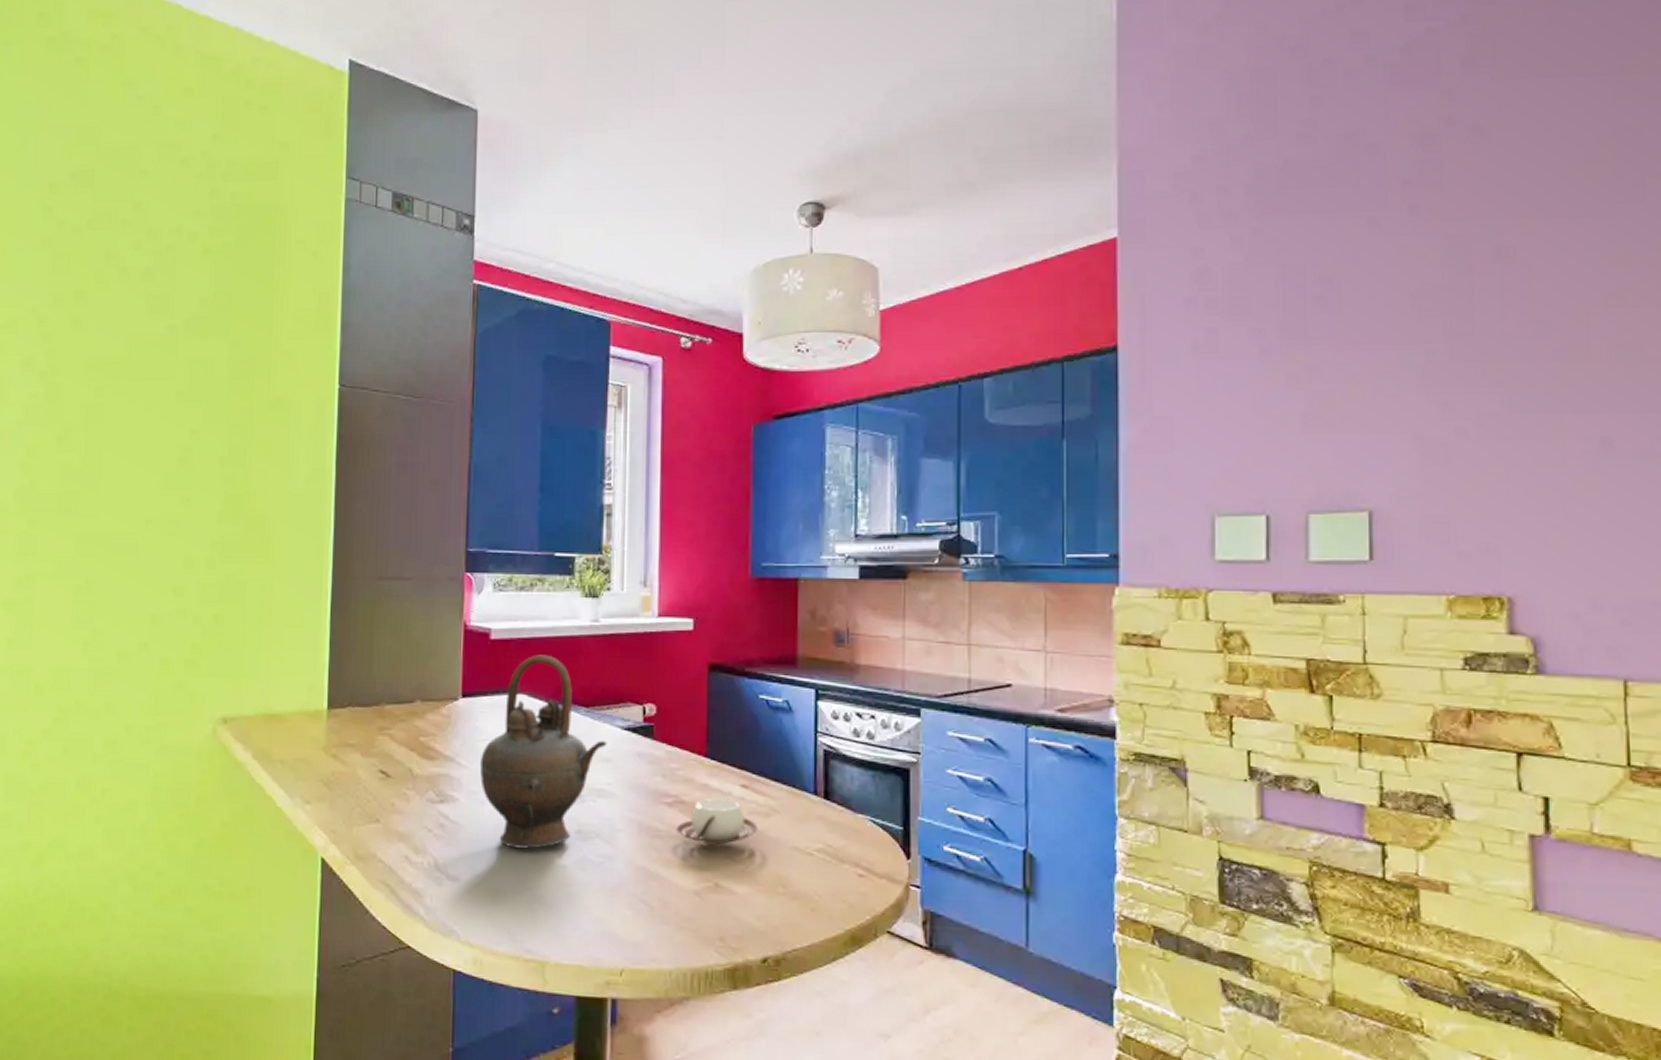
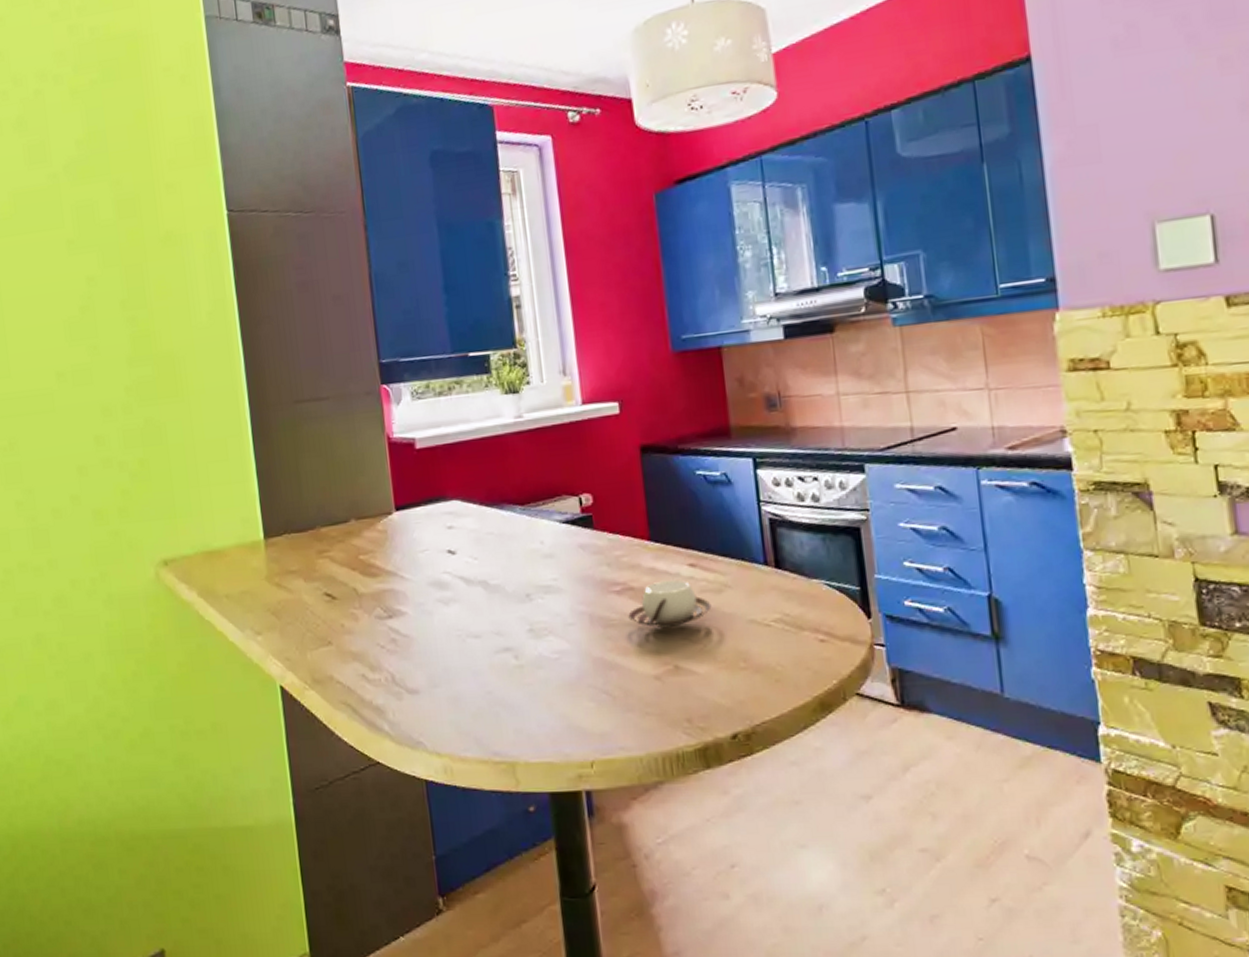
teapot: present [479,655,608,849] -> none [422,457,548,655]

